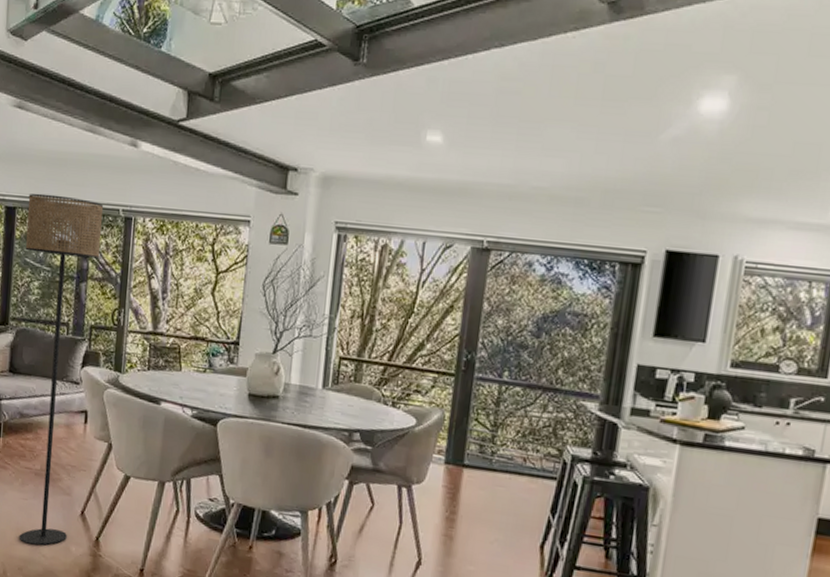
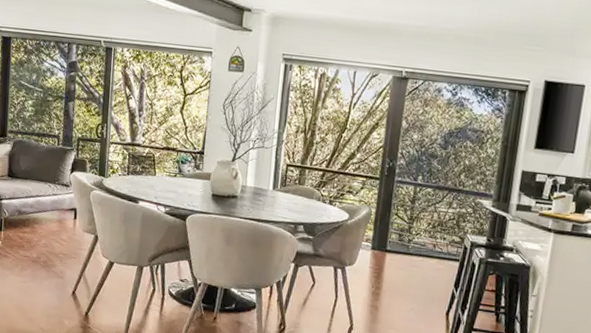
floor lamp: present [19,193,104,546] -> none [19,25,88,320]

